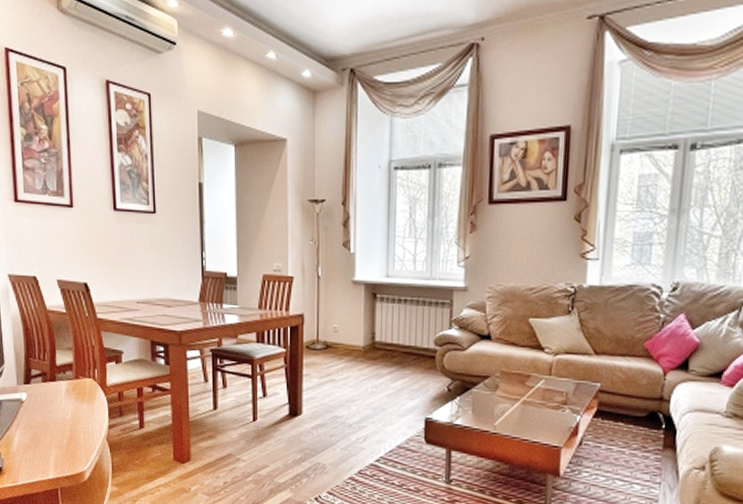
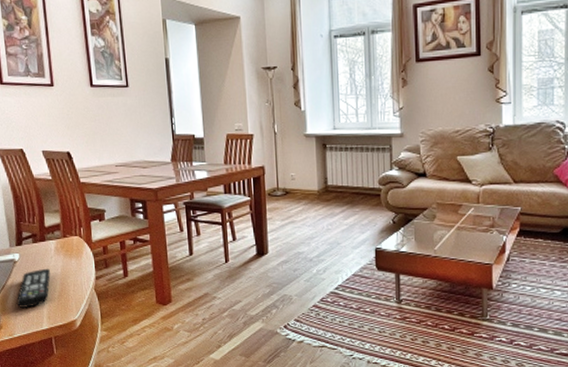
remote control: none [22,411,59,454] -> present [17,268,50,308]

